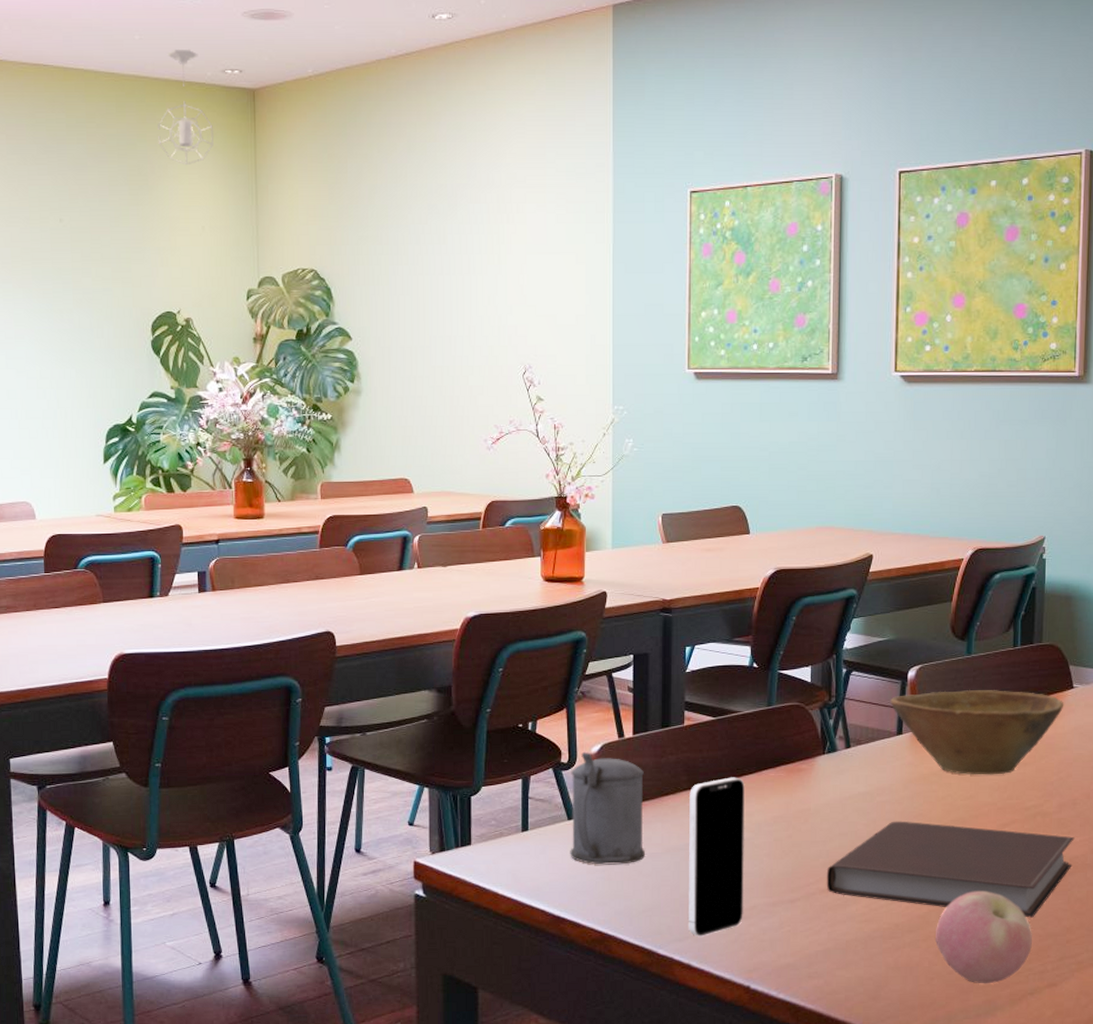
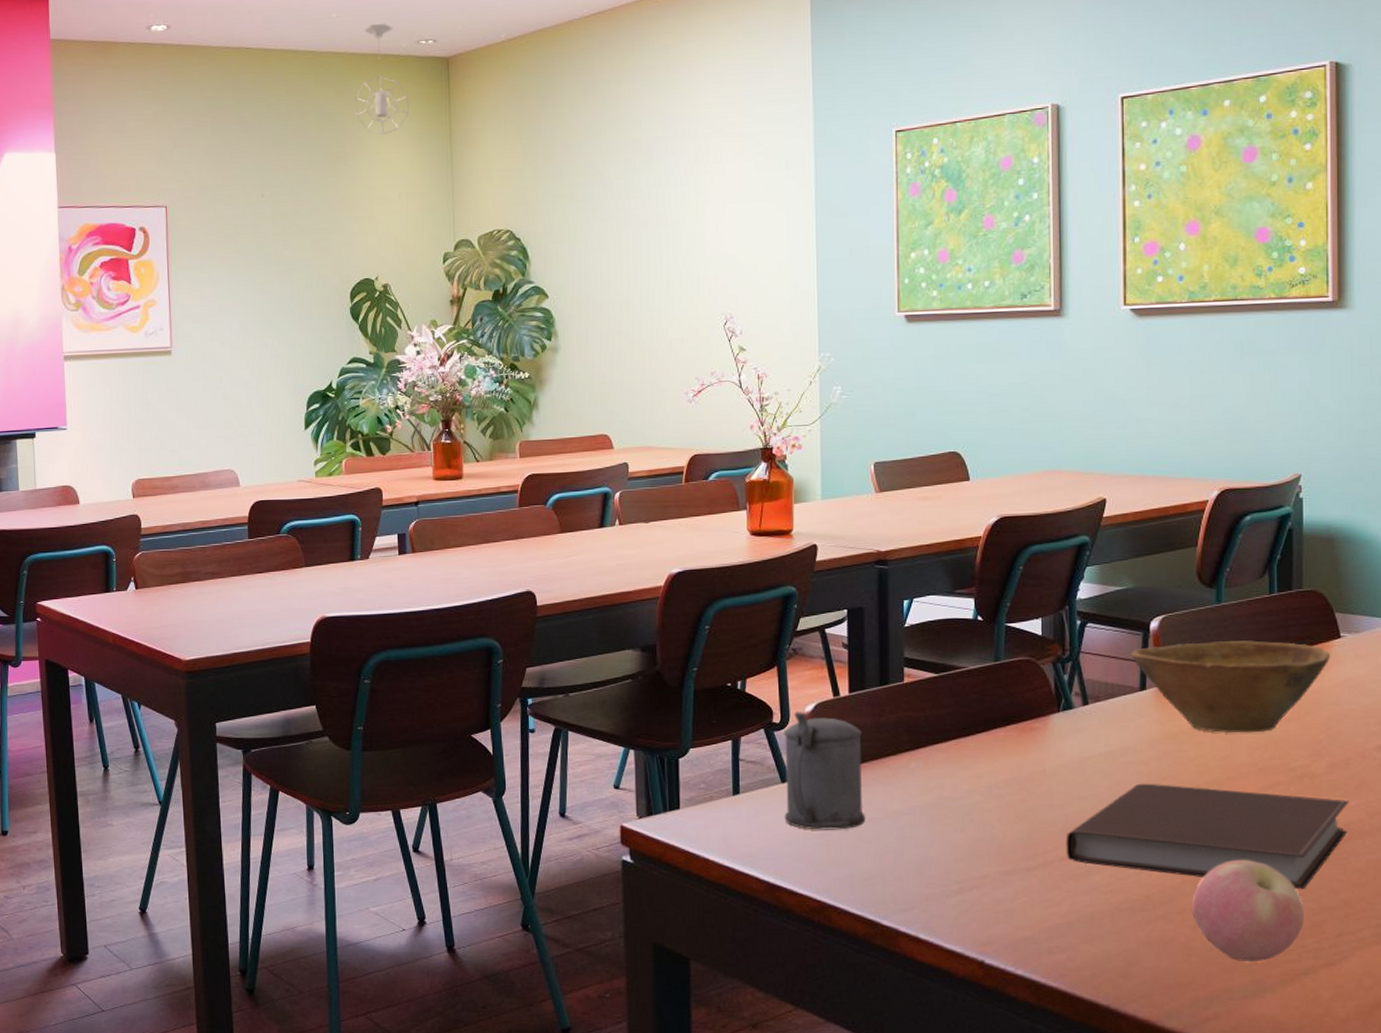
smartphone: present [689,777,745,937] -> none [912,737,975,907]

